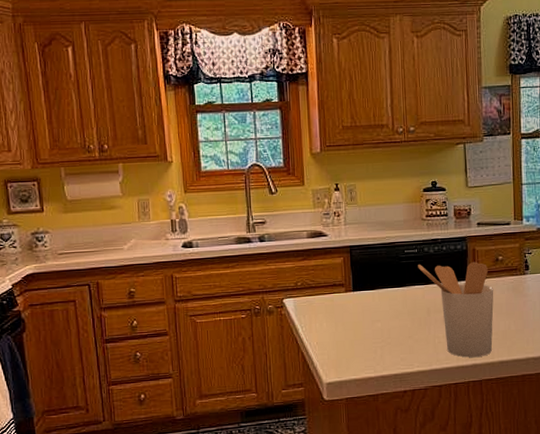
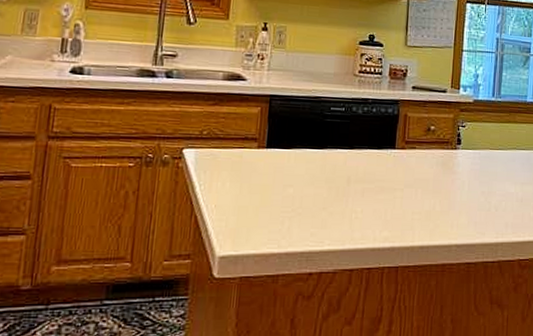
utensil holder: present [418,262,494,358] -> none [343,125,422,239]

